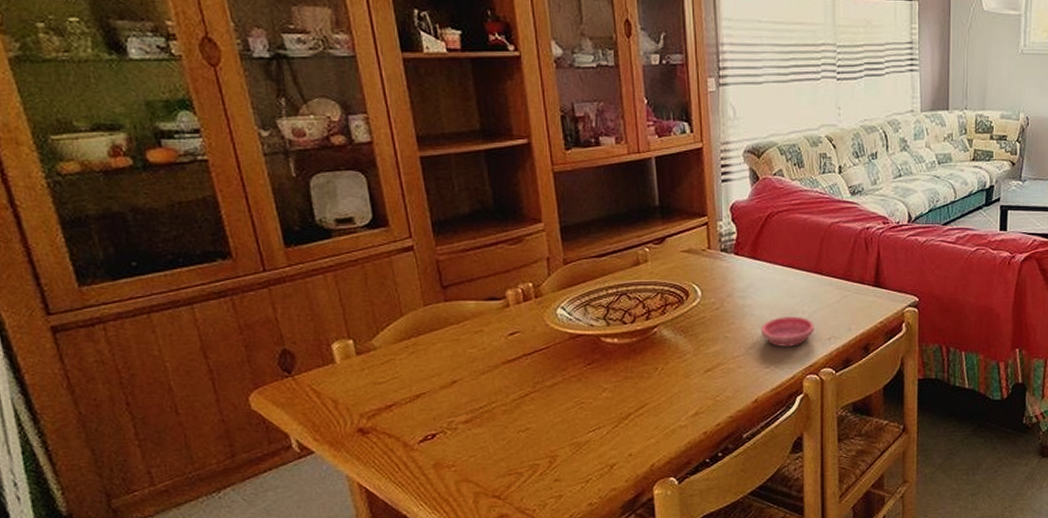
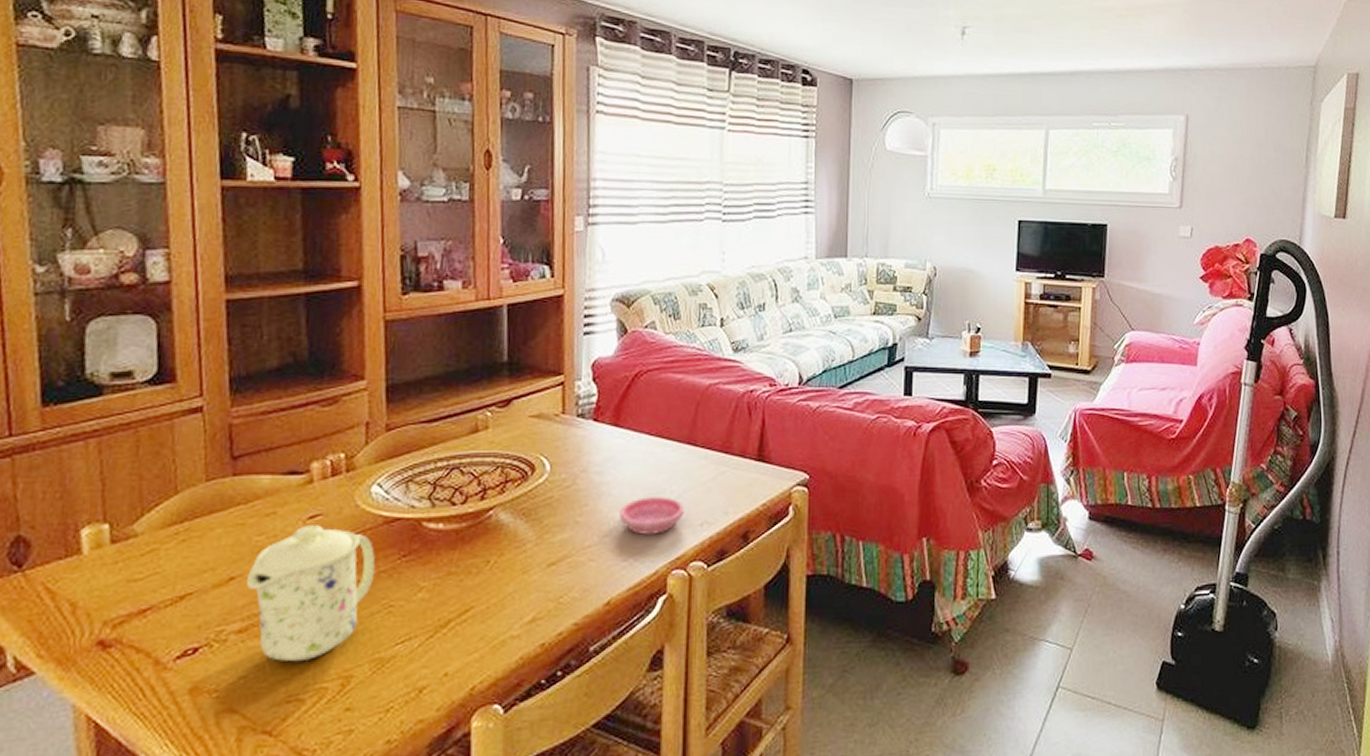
mug: none [466,340,567,445] -> present [247,525,376,662]

